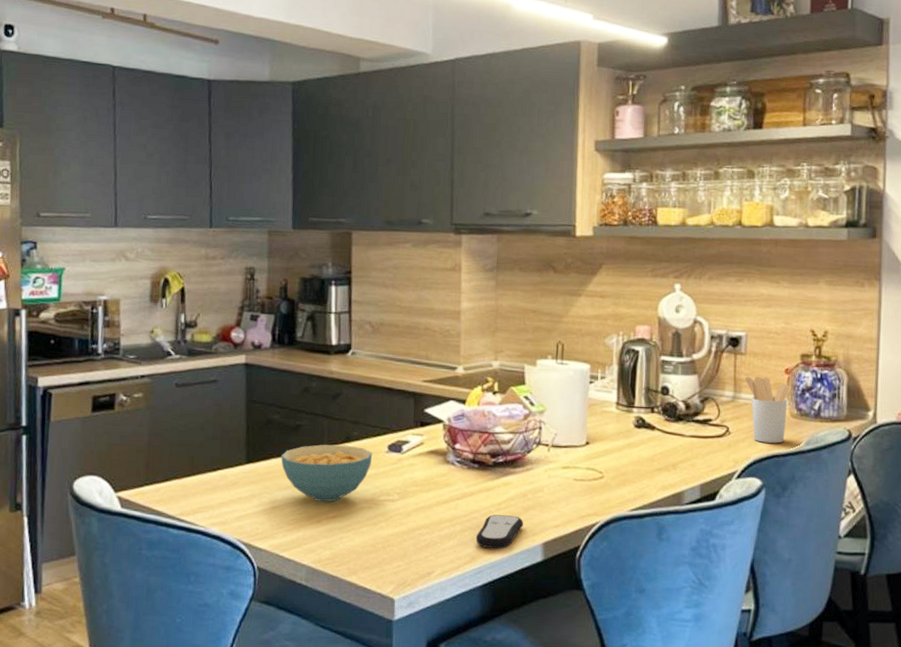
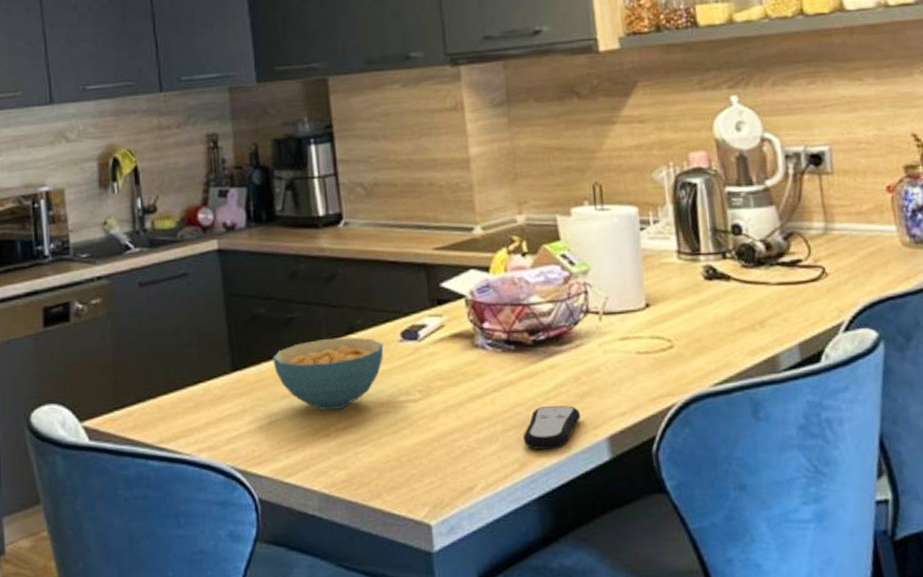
utensil holder: present [744,376,791,443] -> none [836,198,899,283]

